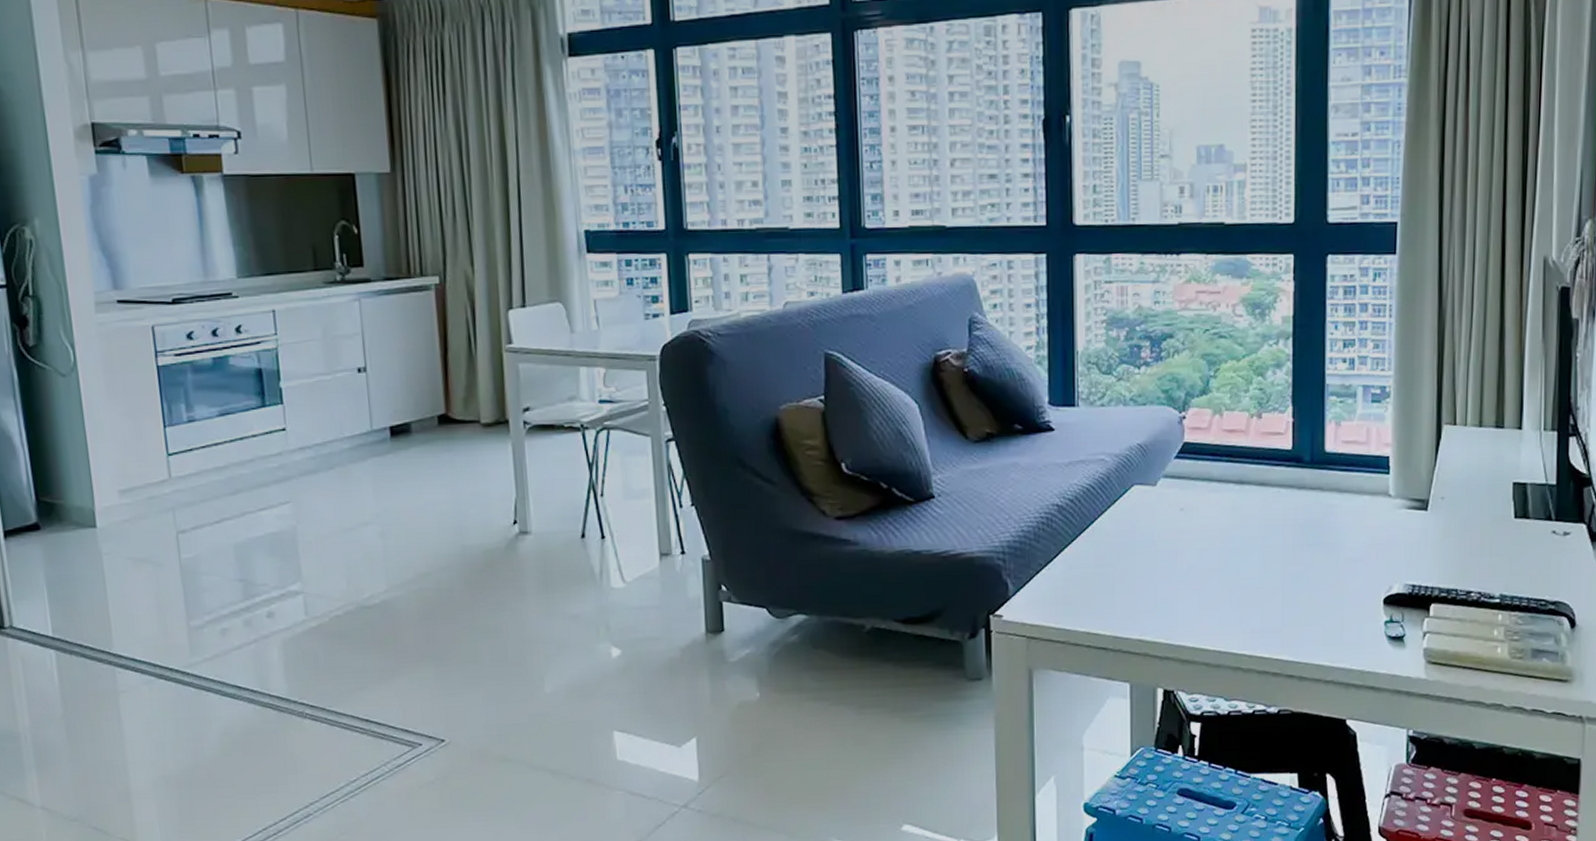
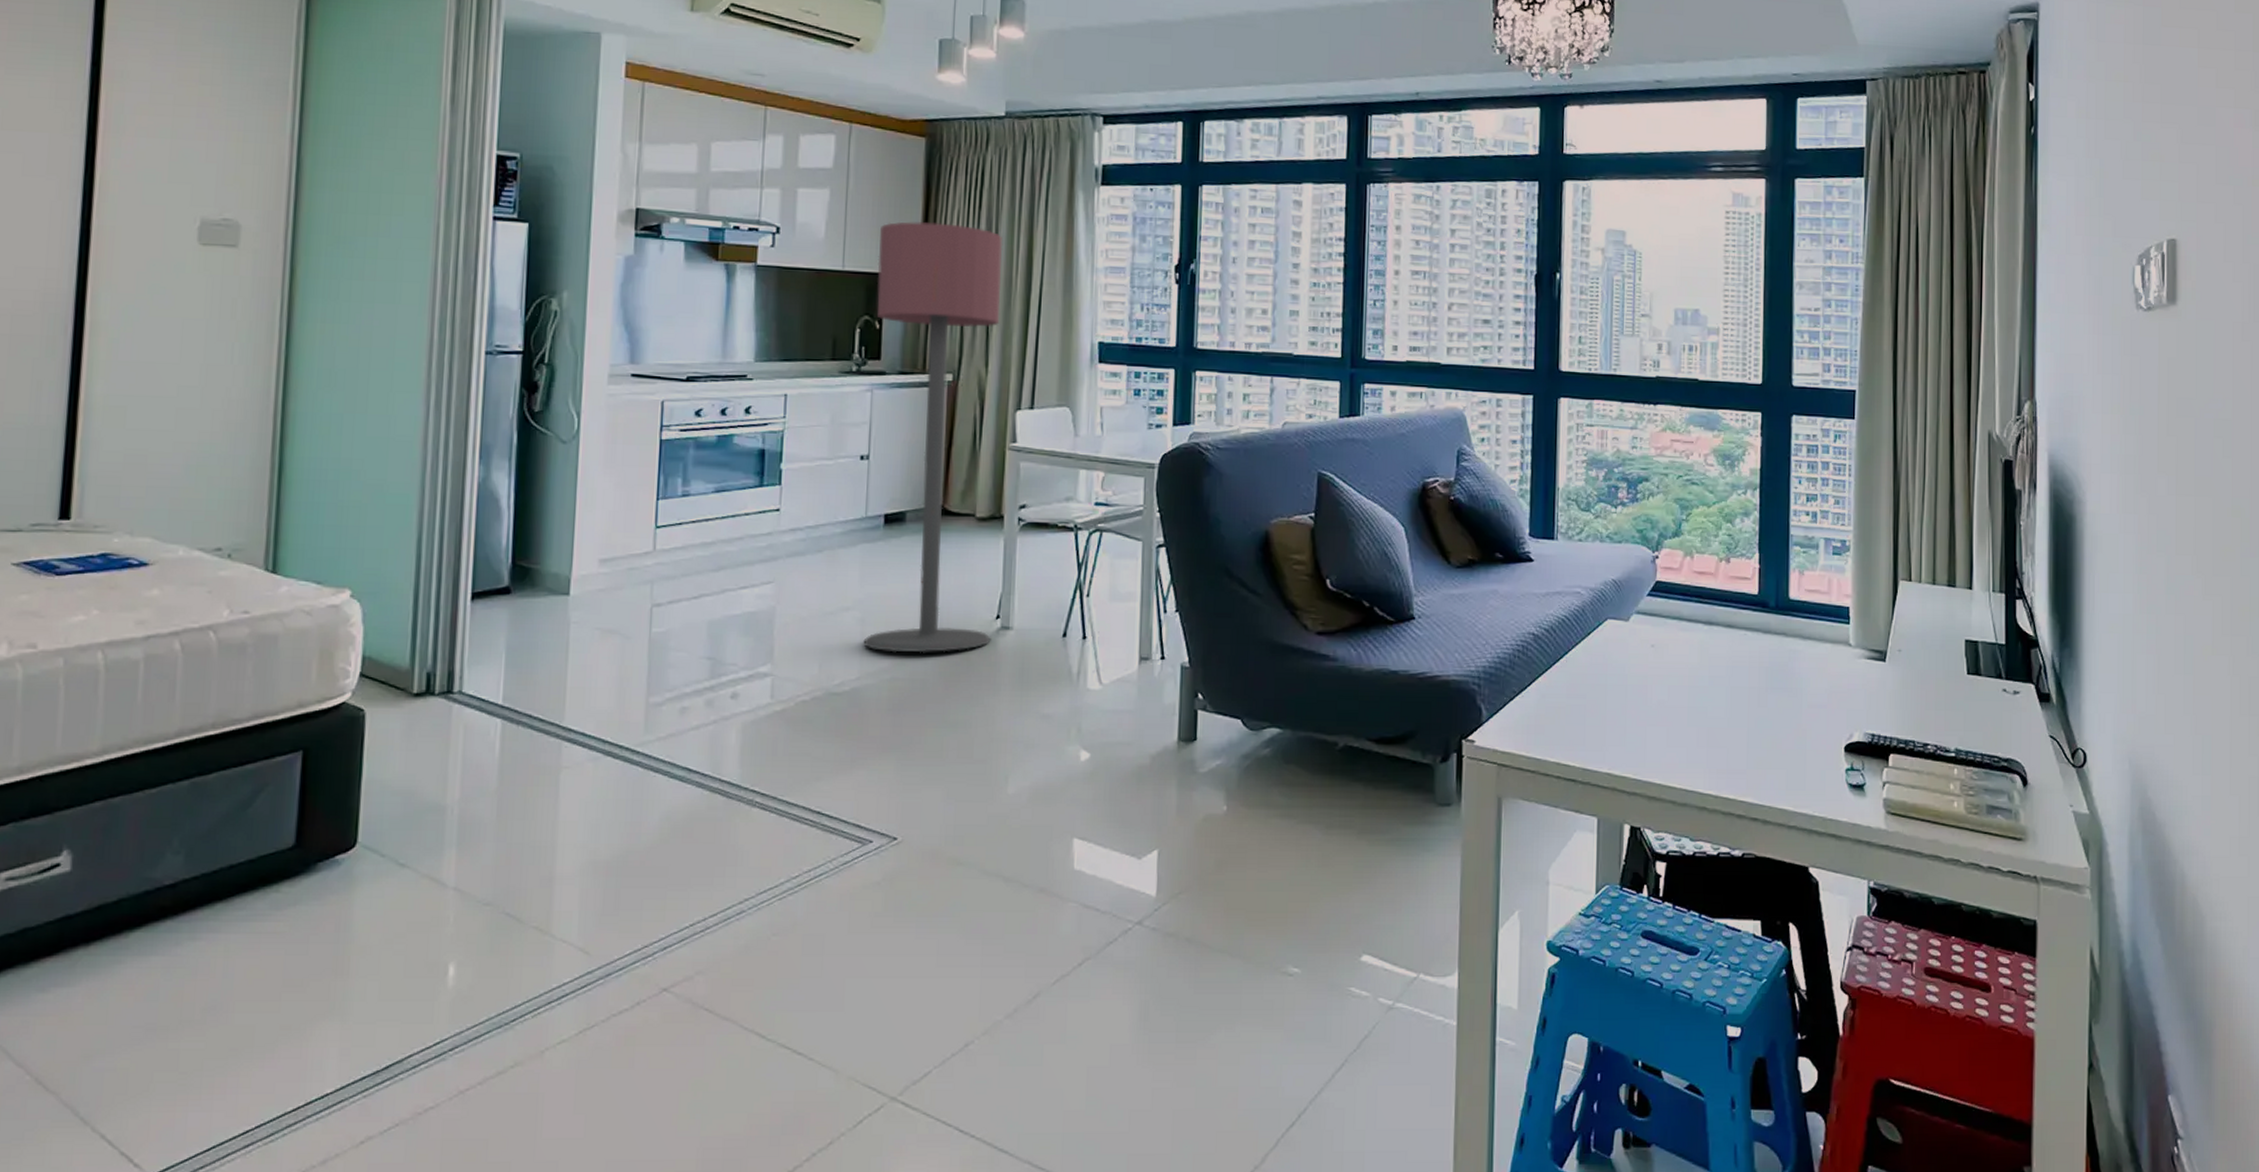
floor lamp: none [344,113,511,564] -> present [863,221,1003,653]

